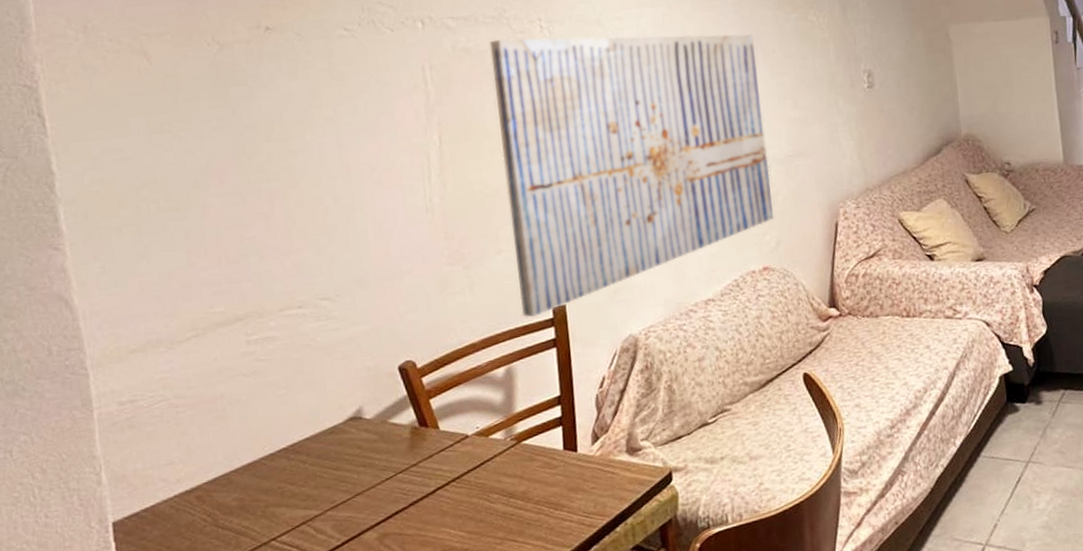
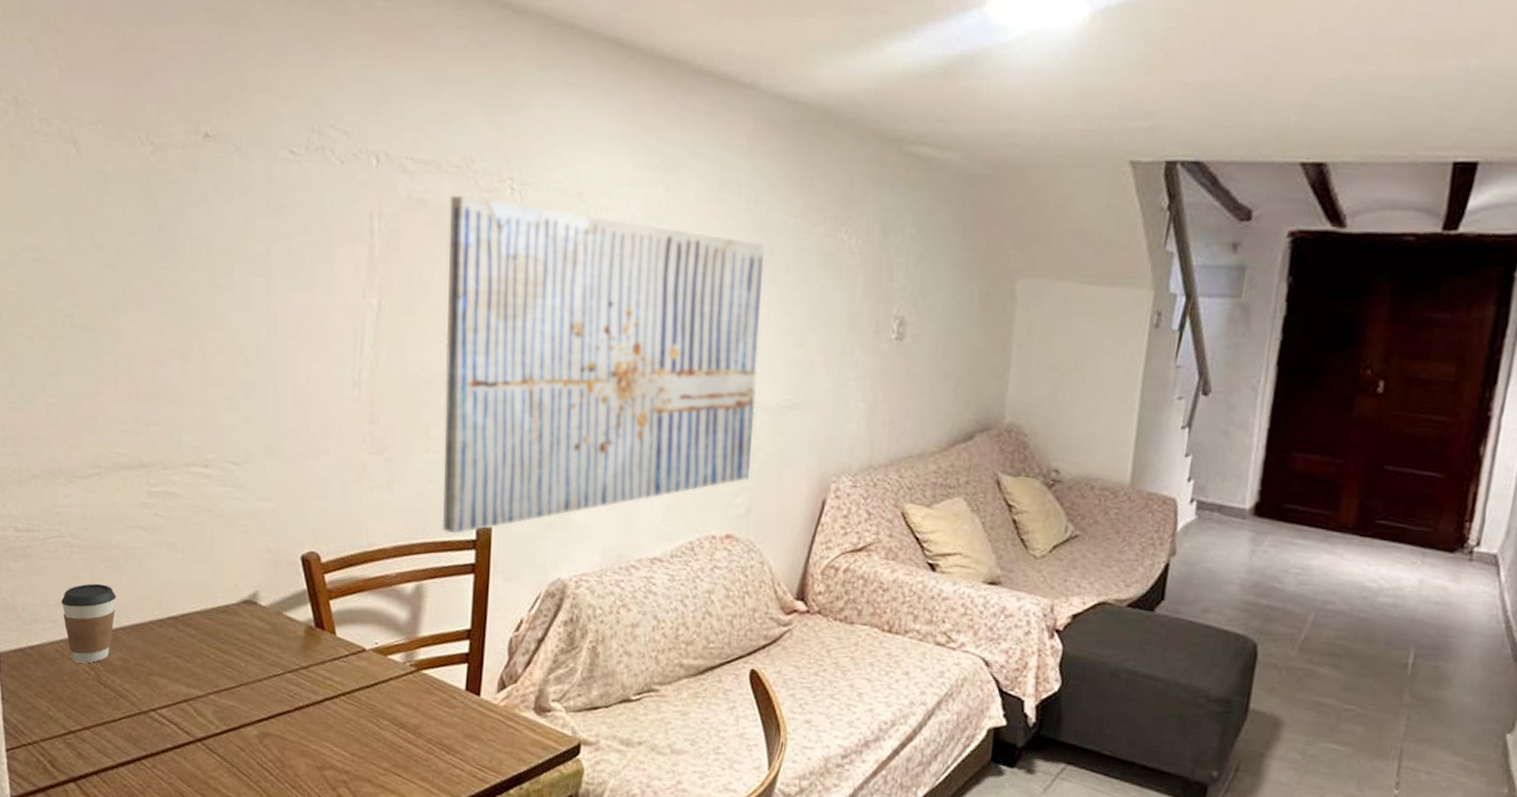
coffee cup: none [171,434,227,513] -> present [61,583,117,664]

